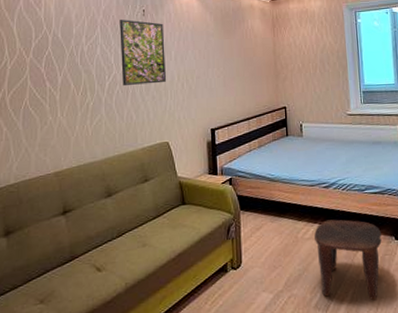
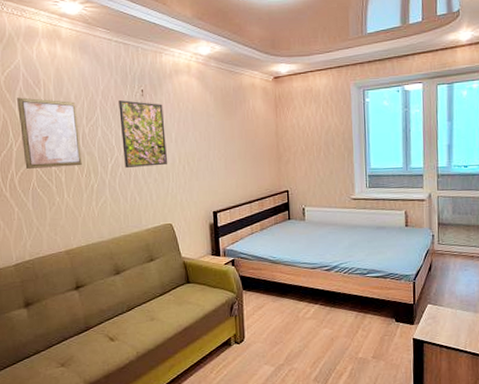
wall art: none [16,16,78,87] -> present [17,97,82,169]
stool: present [314,219,382,301] -> none [315,301,382,377]

